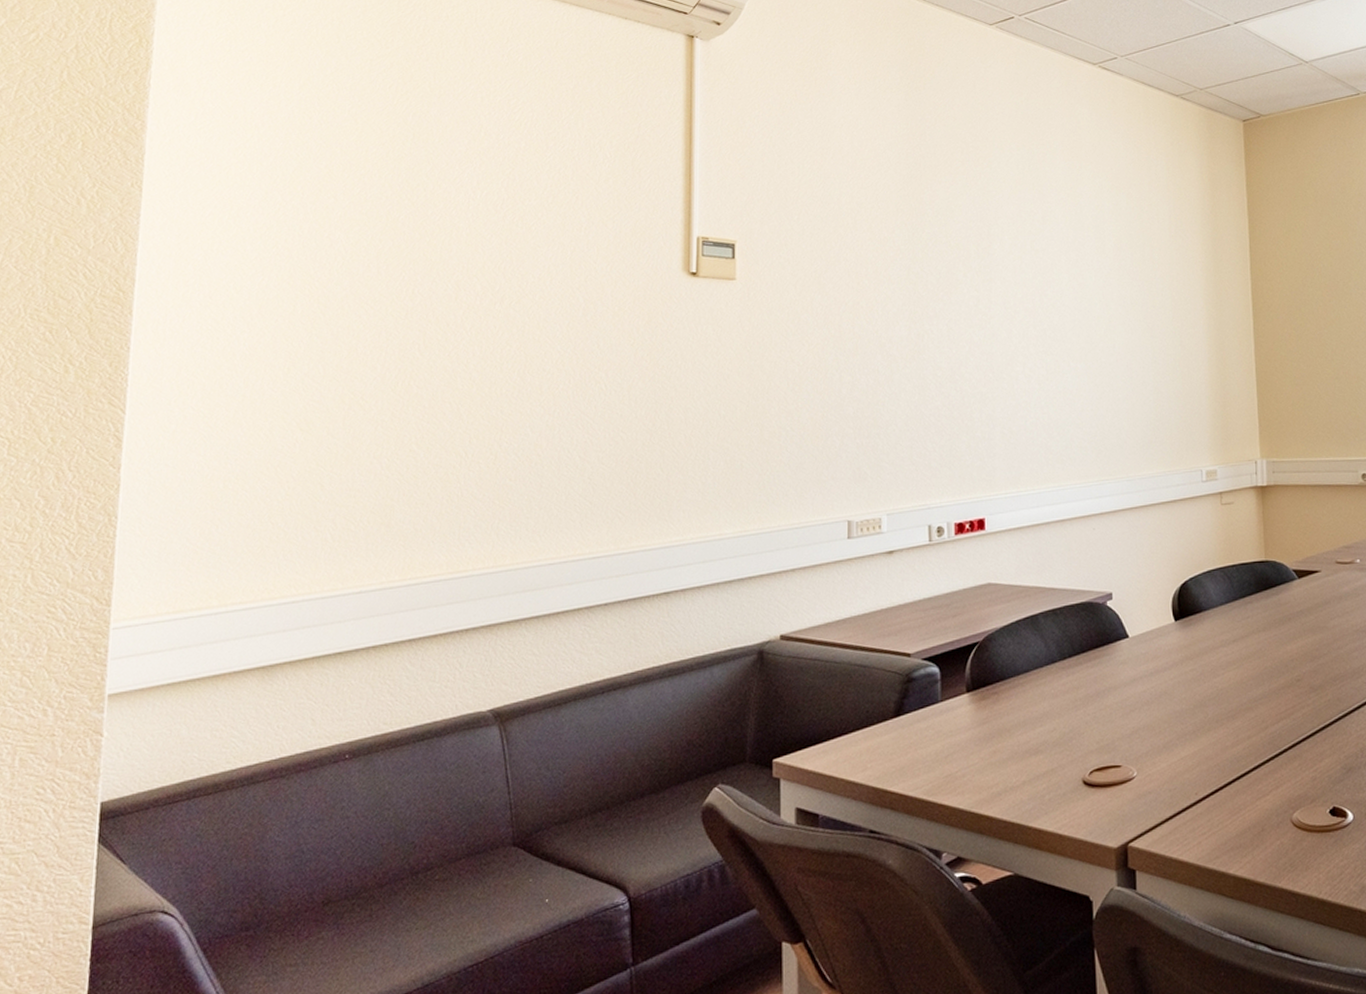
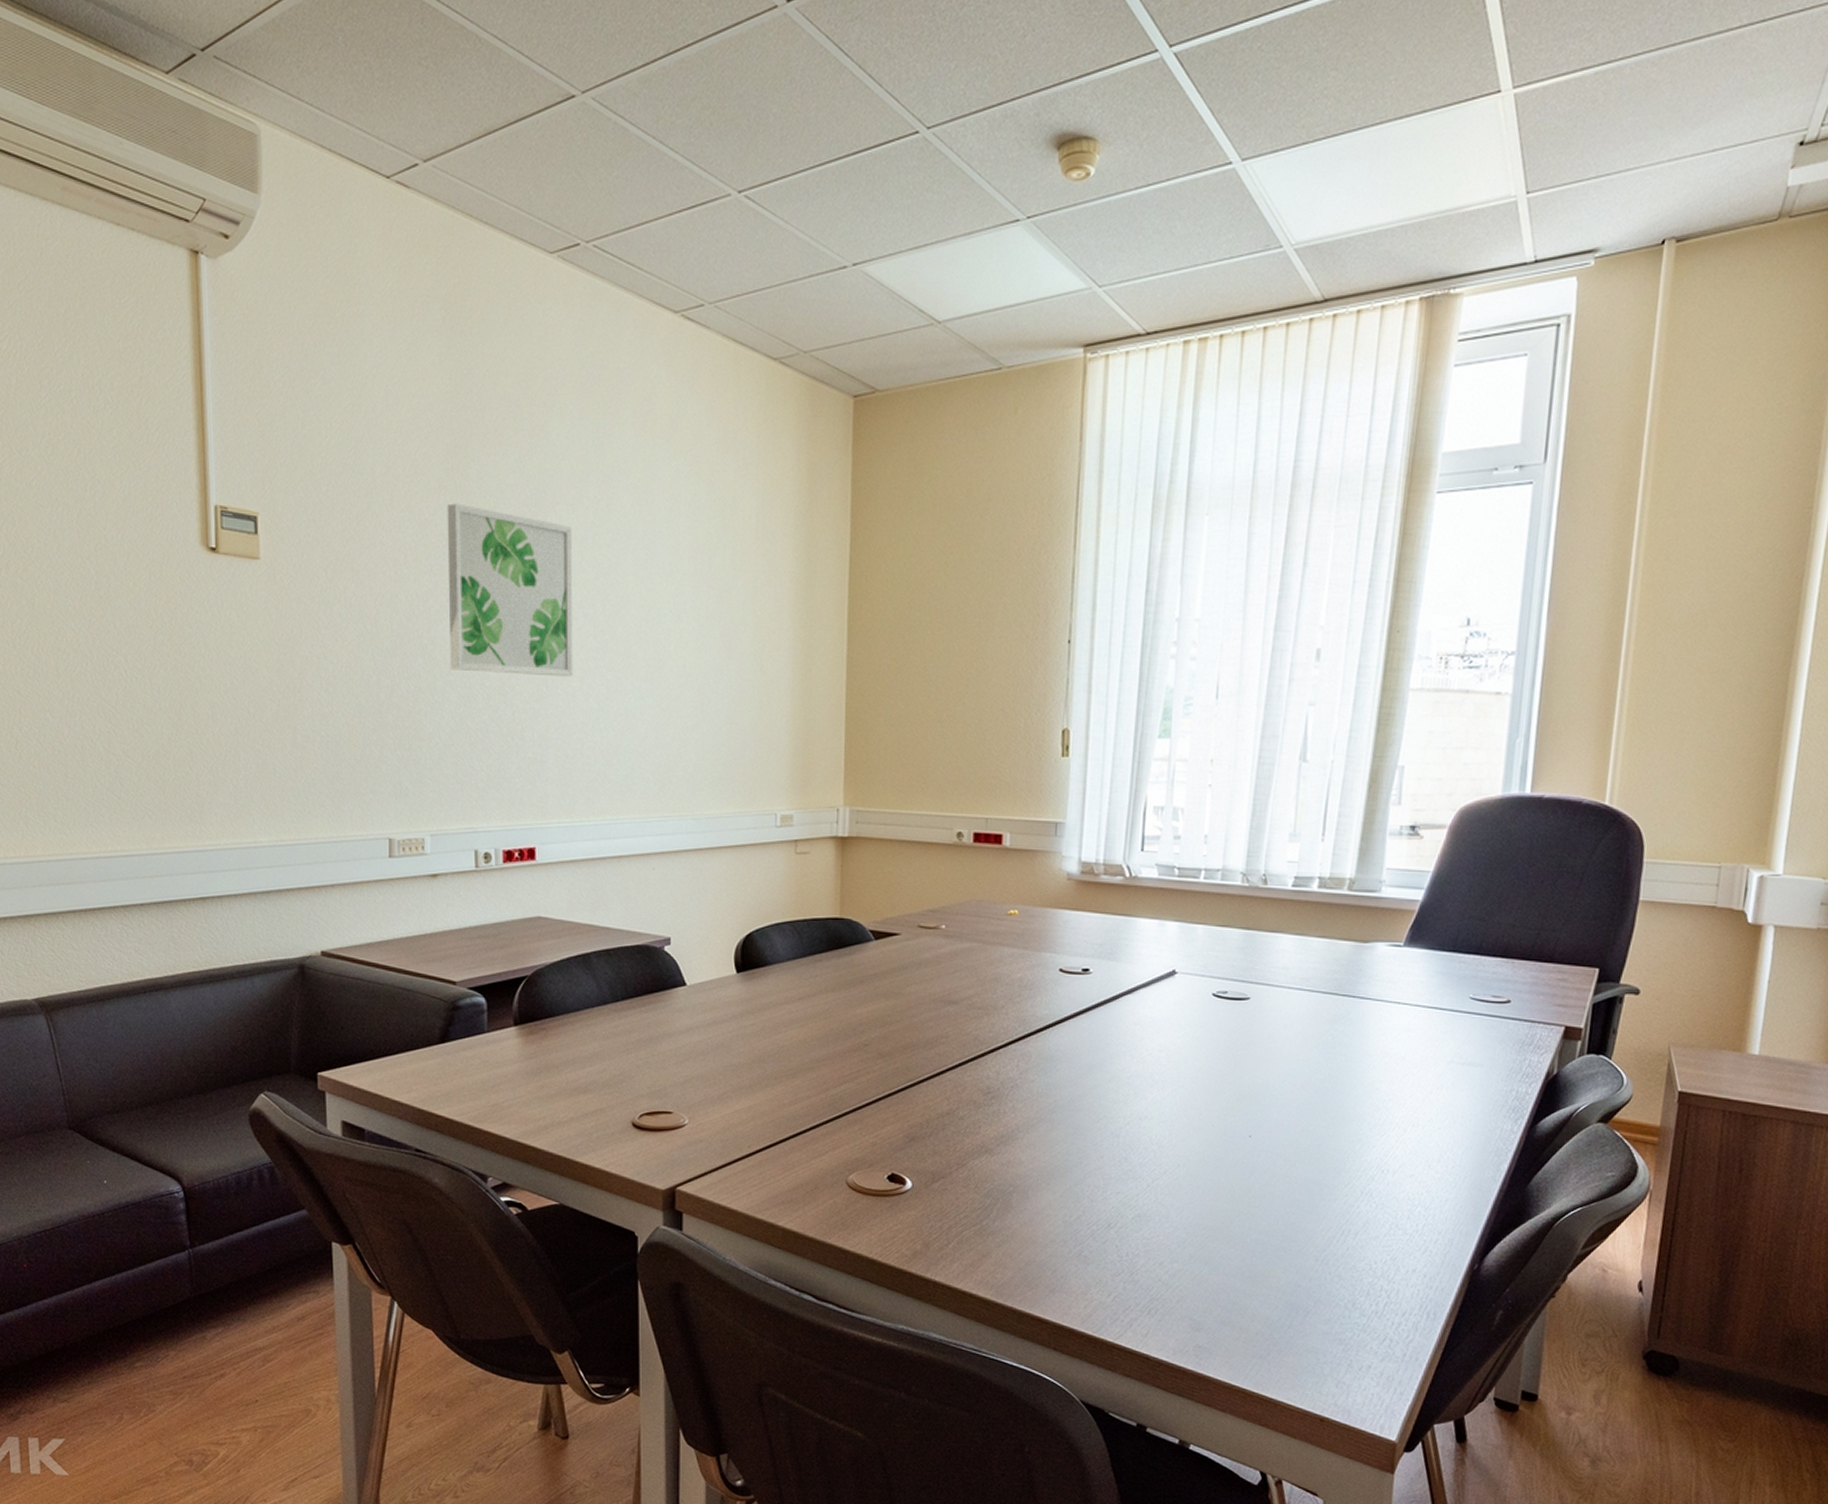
wall art: none [903,223,1016,364] -> present [447,503,573,677]

